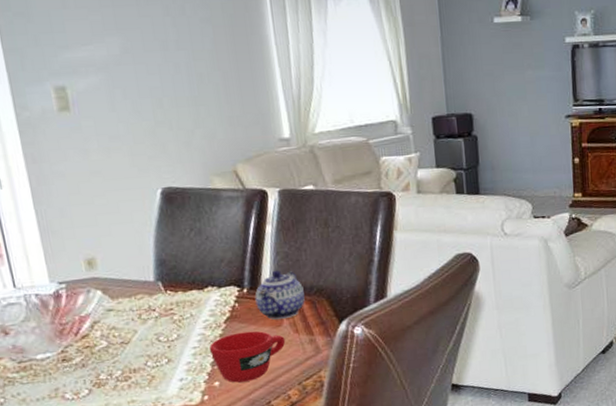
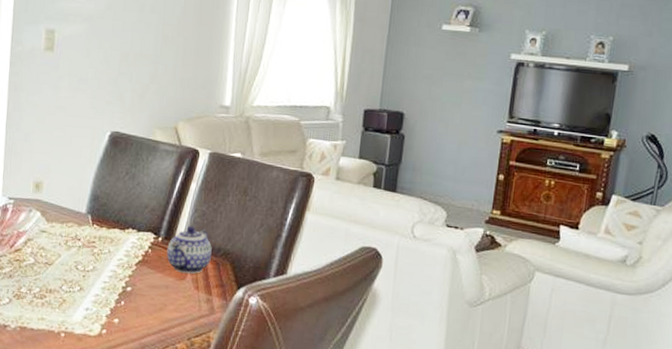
cup: present [209,331,286,383] -> none [117,276,185,326]

